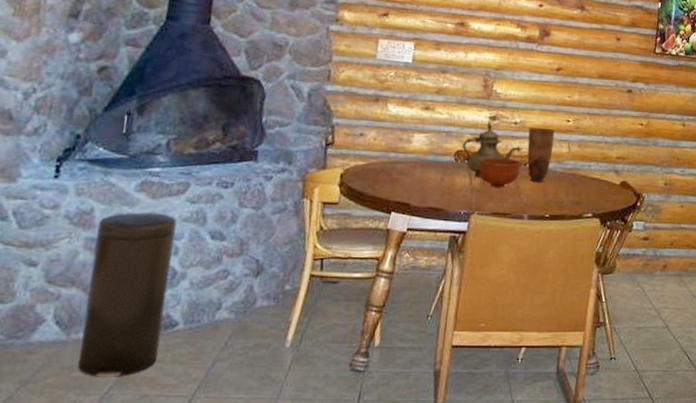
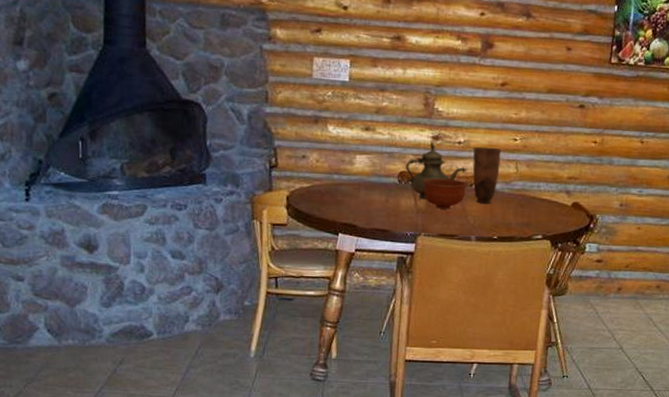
pedal bin: present [78,212,177,377] -> none [69,233,139,378]

